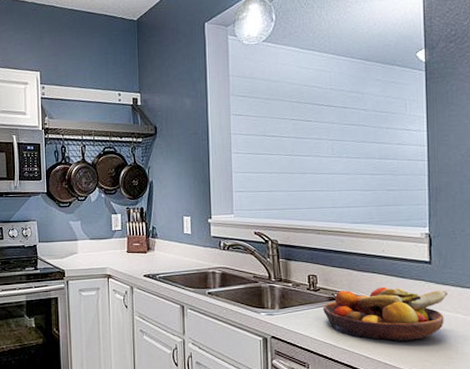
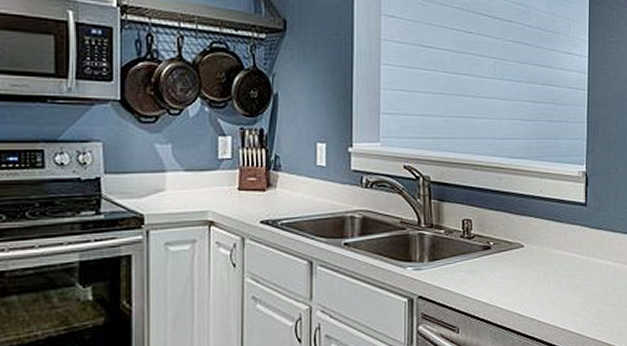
fruit bowl: present [322,286,447,341] -> none [476,232,600,295]

